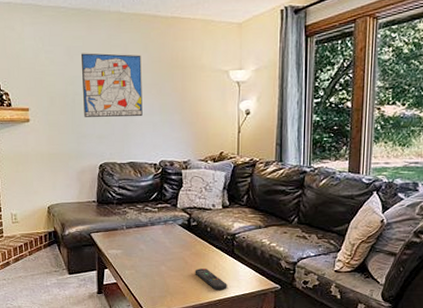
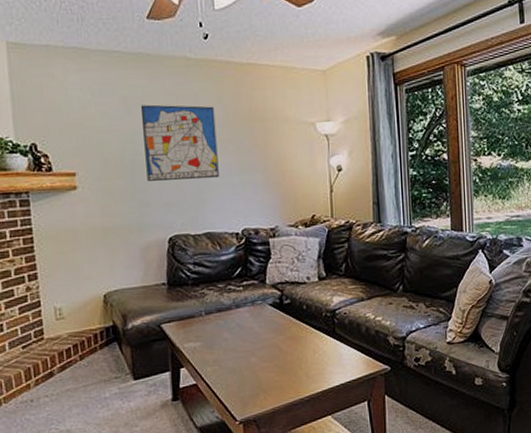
remote control: present [195,269,227,290] -> none [291,355,330,380]

